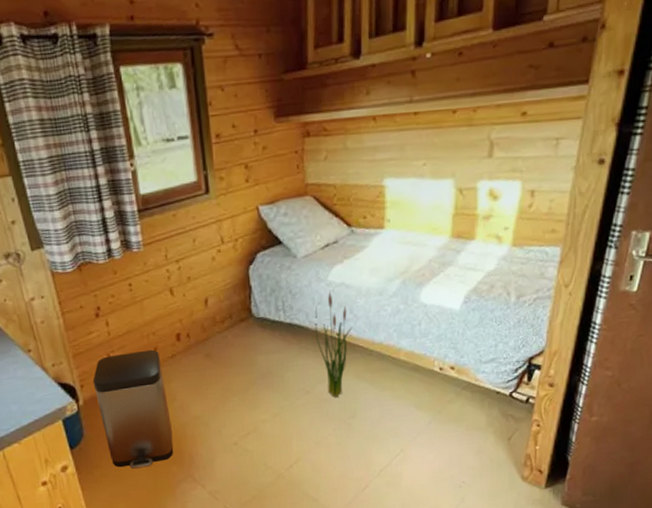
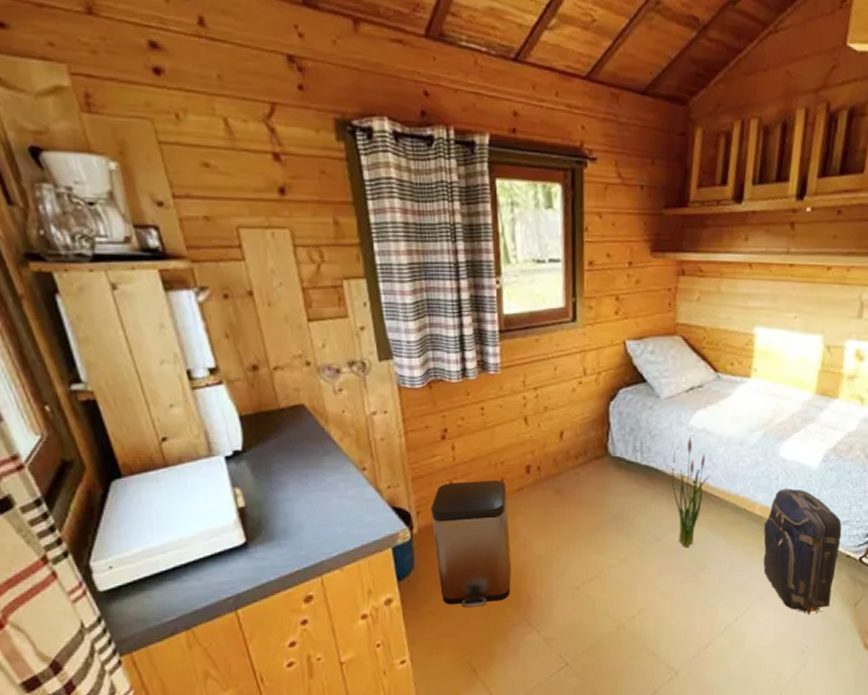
suitcase: none [411,332,490,453] -> present [763,489,842,616]

